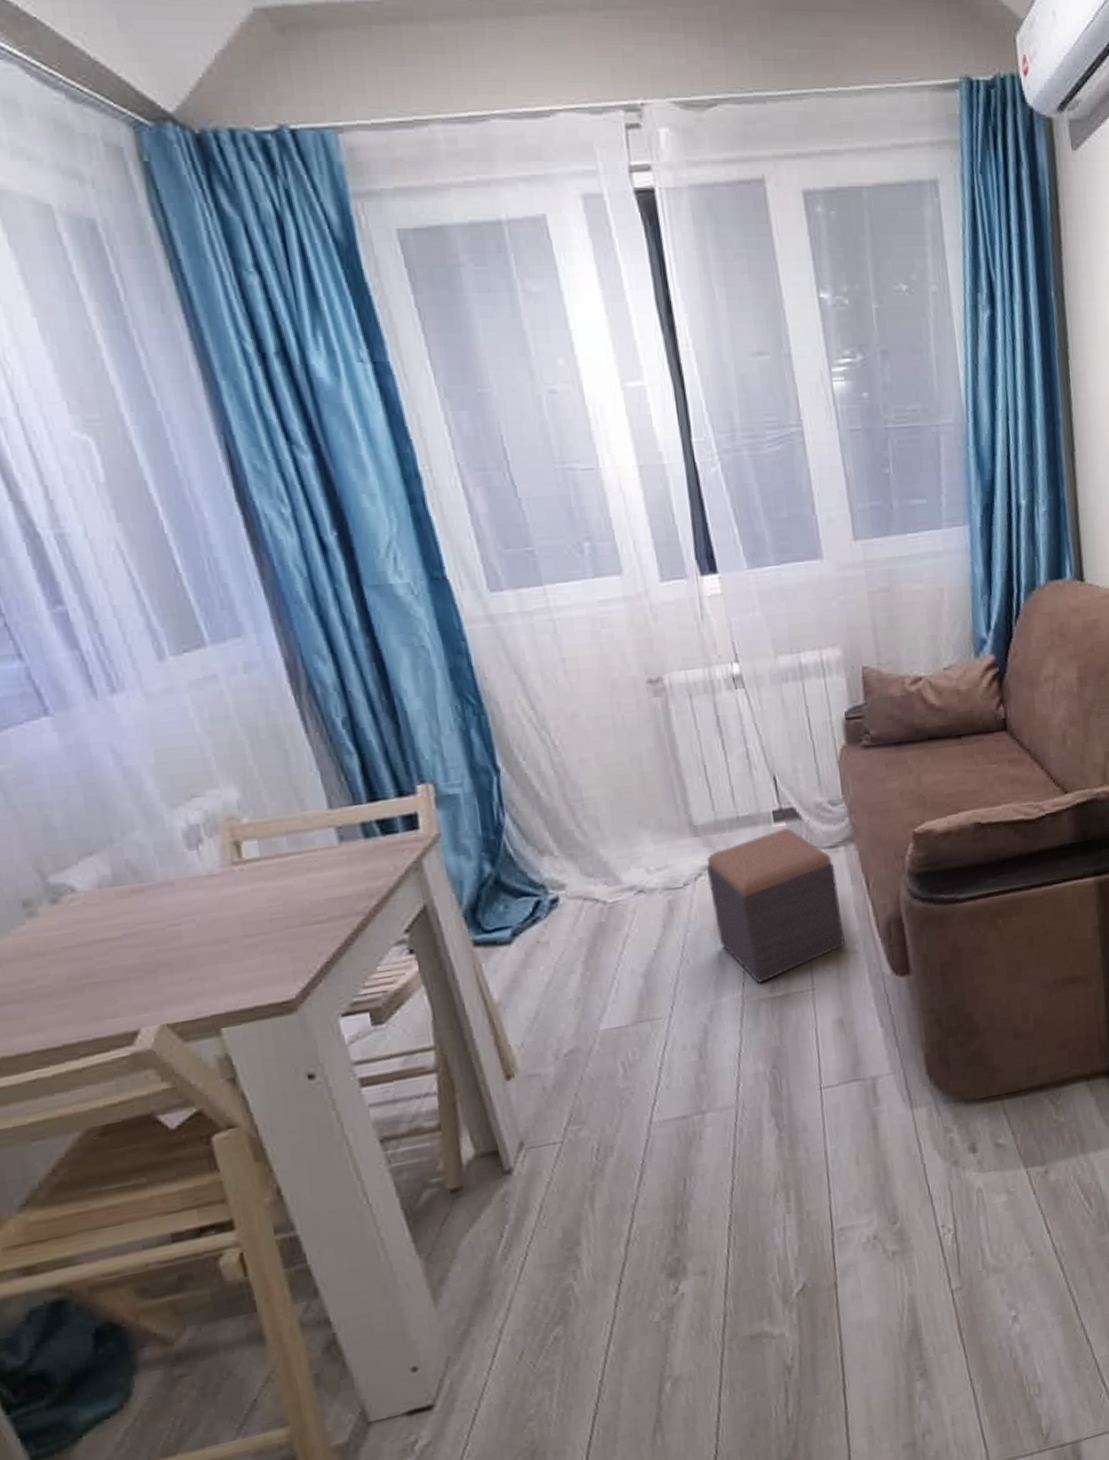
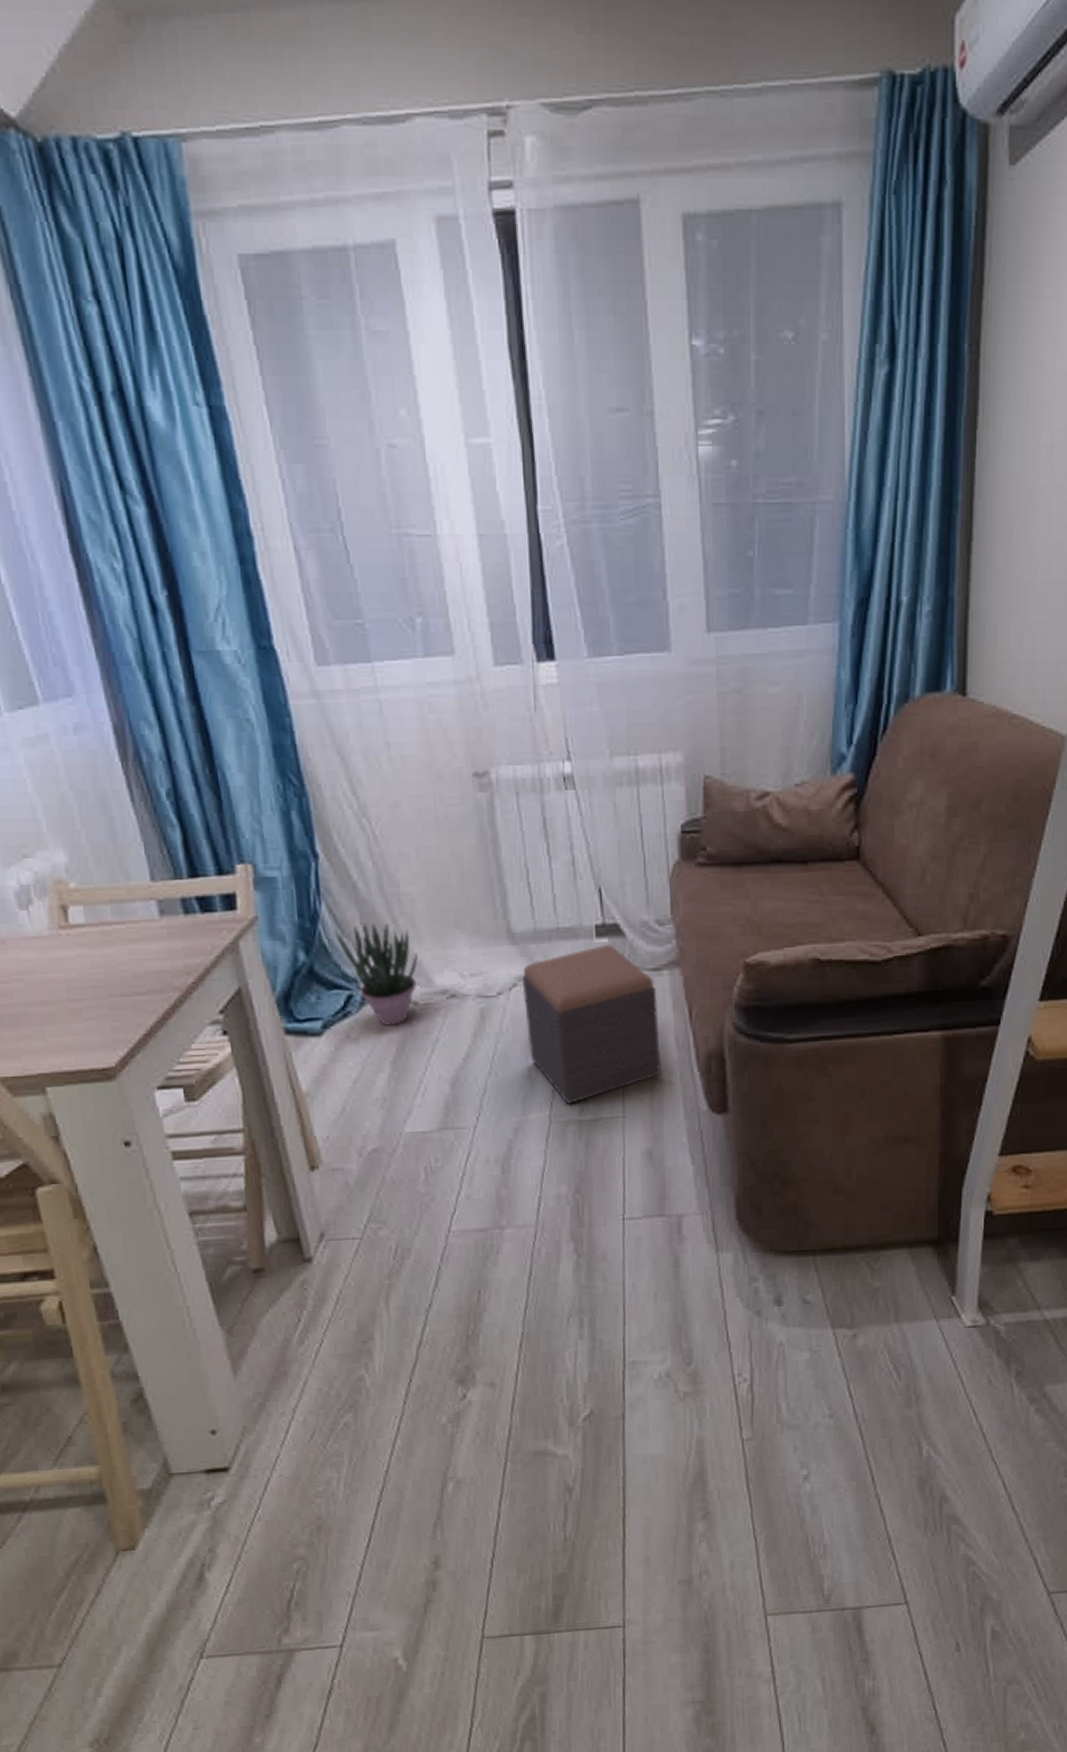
potted plant: none [519,825,604,927] -> present [335,917,418,1026]

